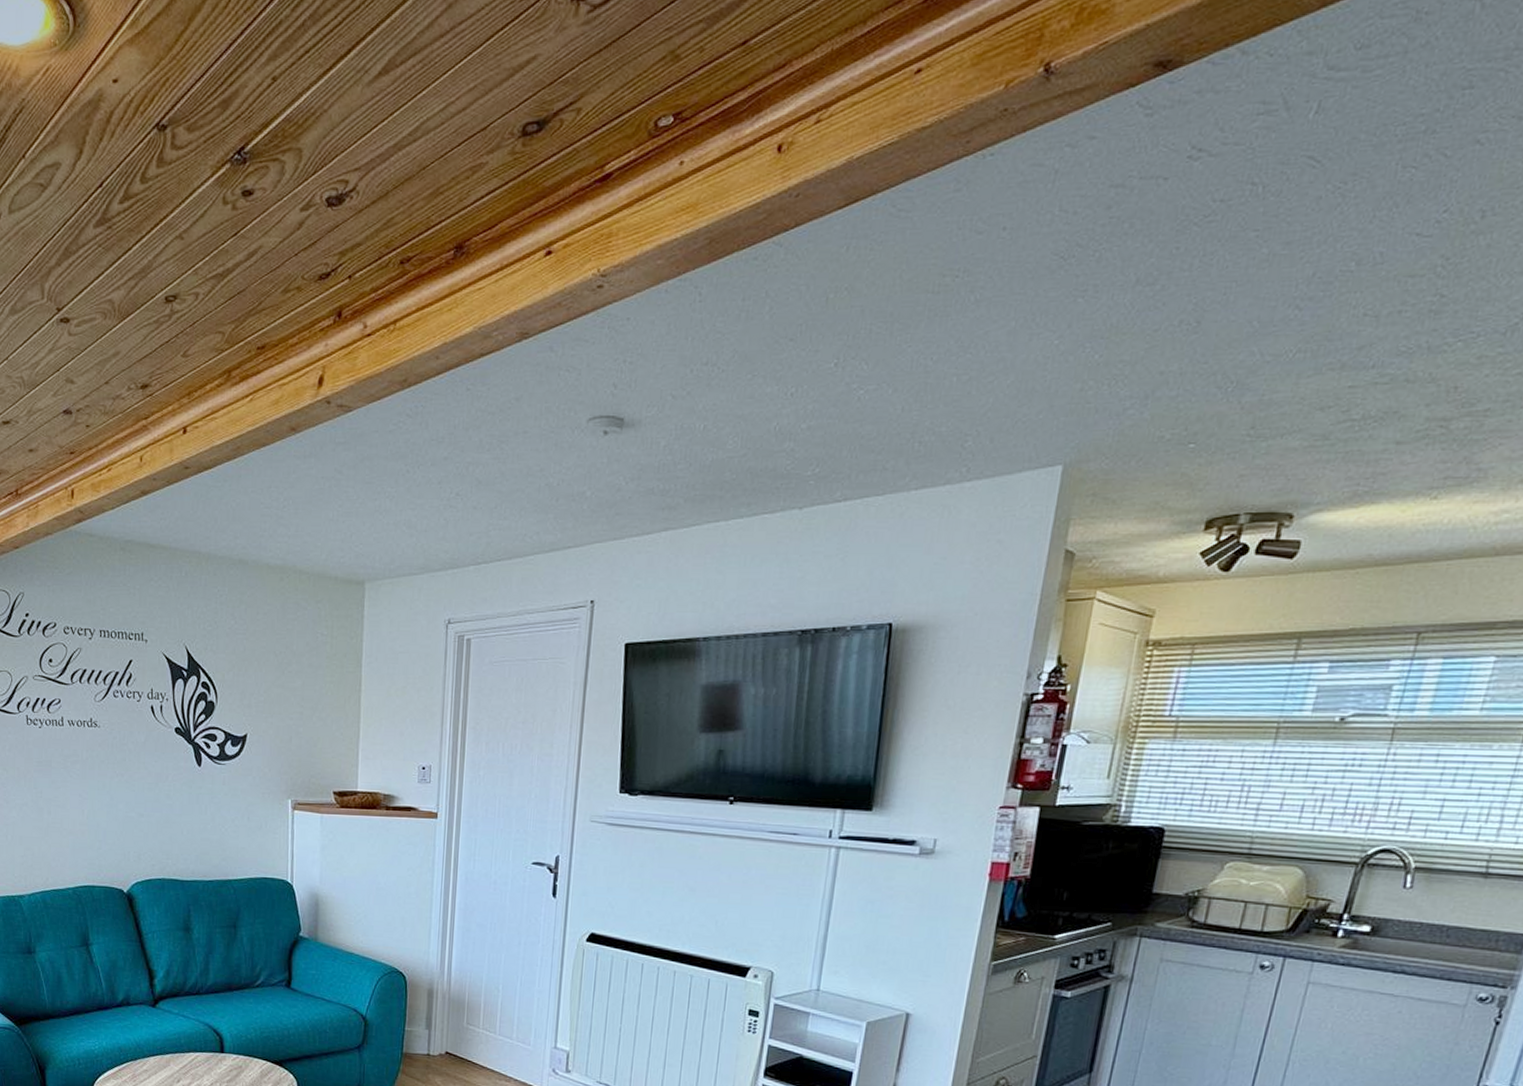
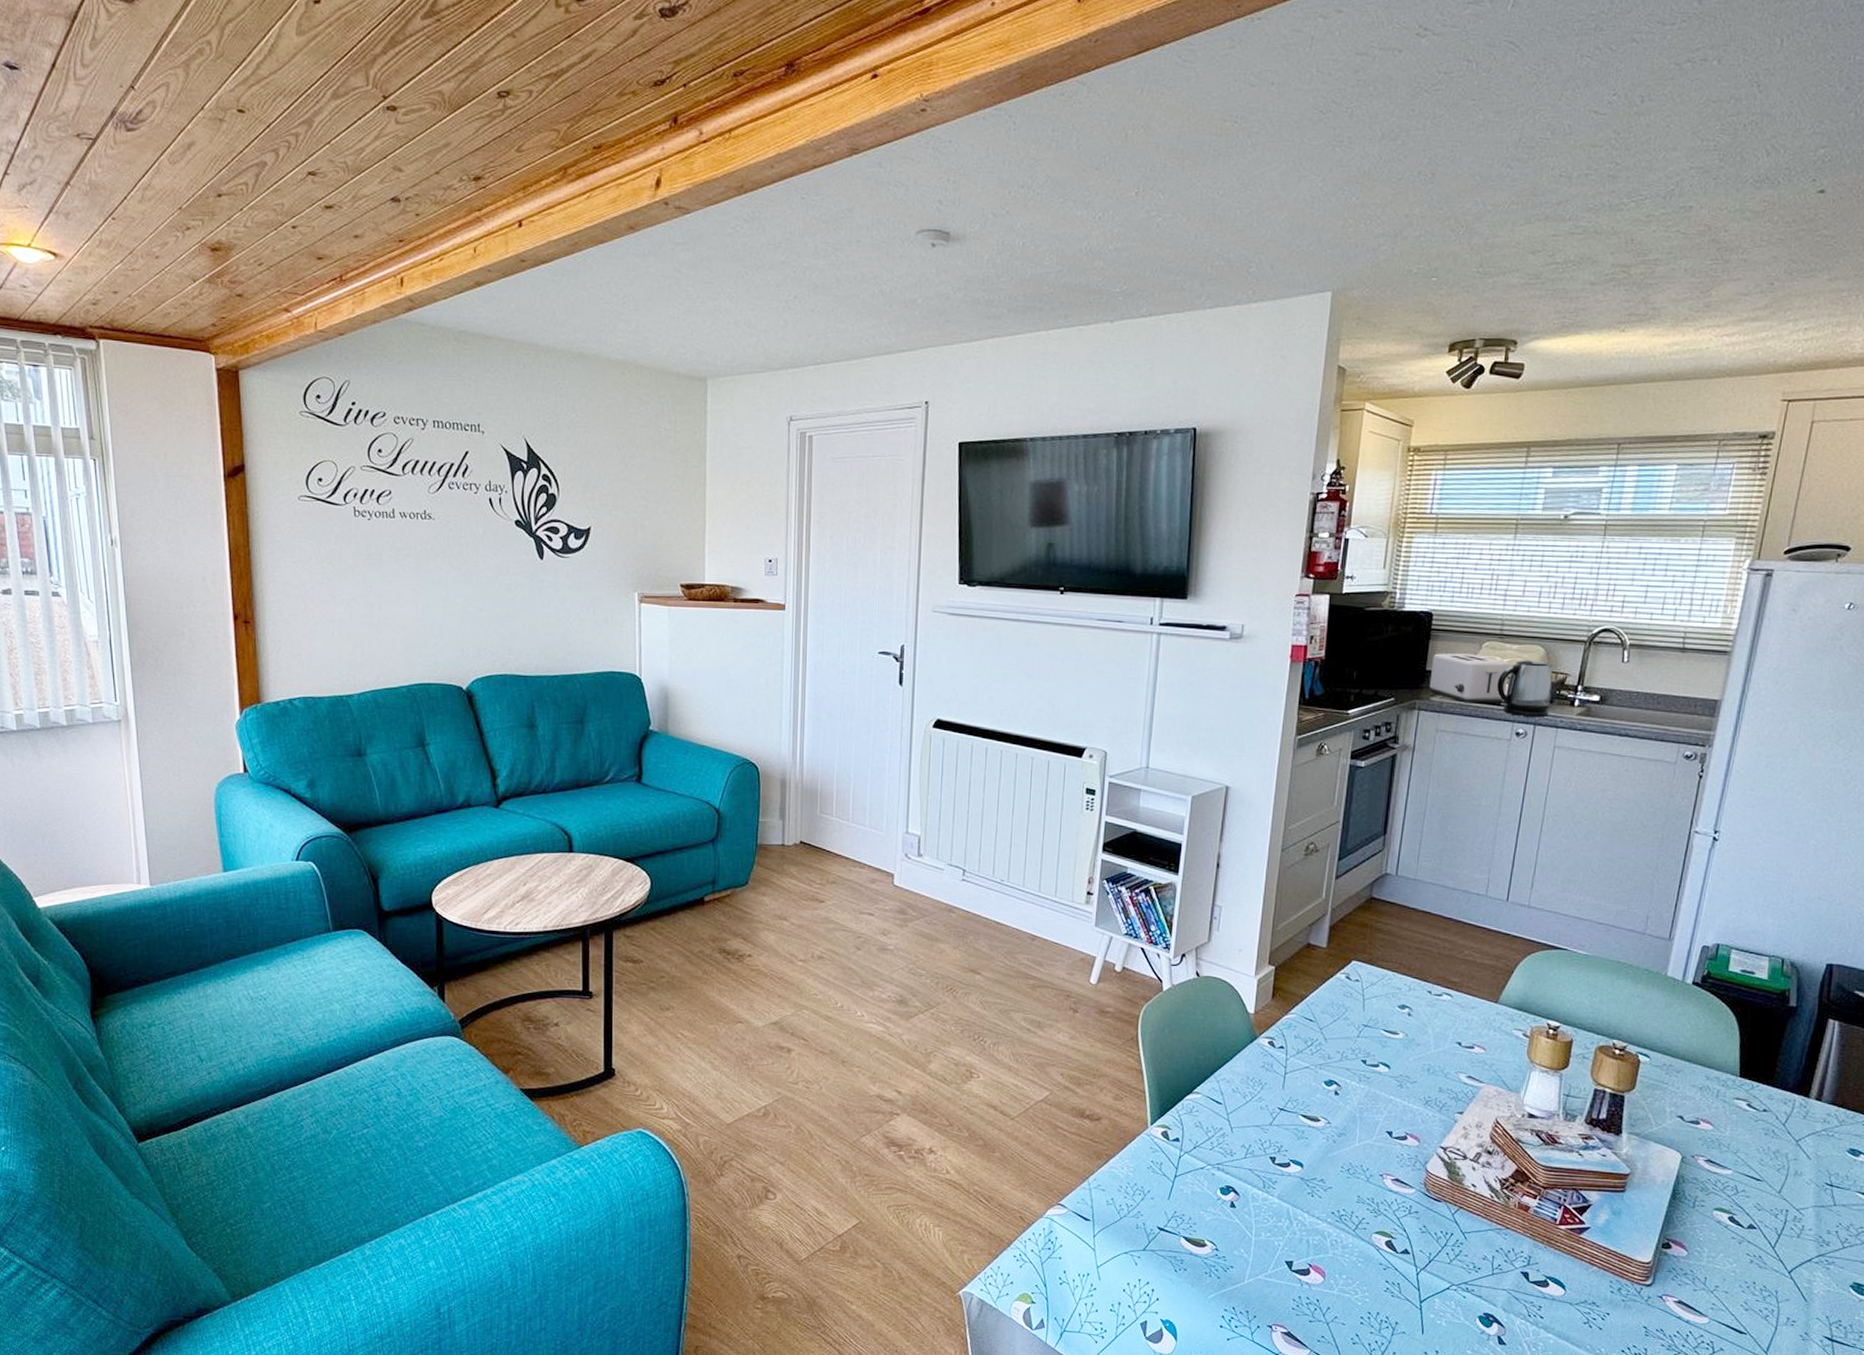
toaster: none [1155,874,1258,932] -> present [1429,653,1510,704]
kettle: none [1239,882,1313,949] -> present [1497,659,1553,717]

